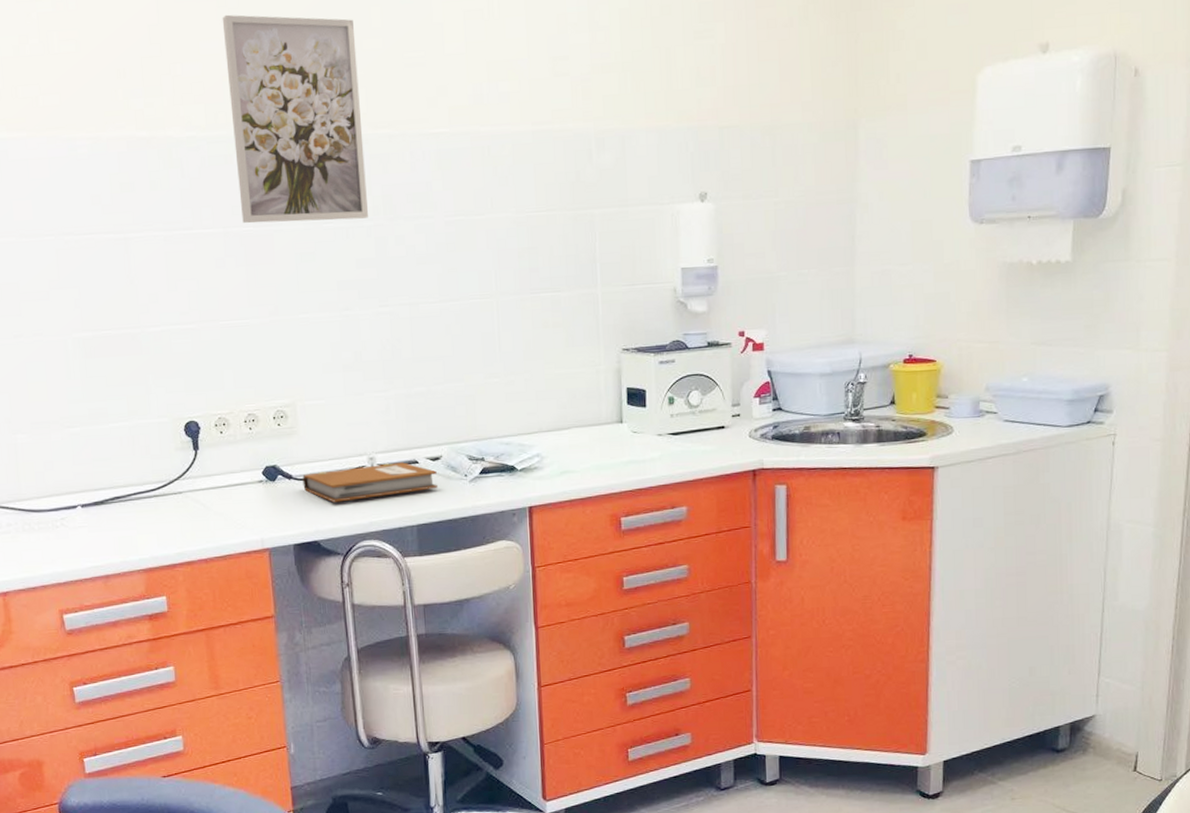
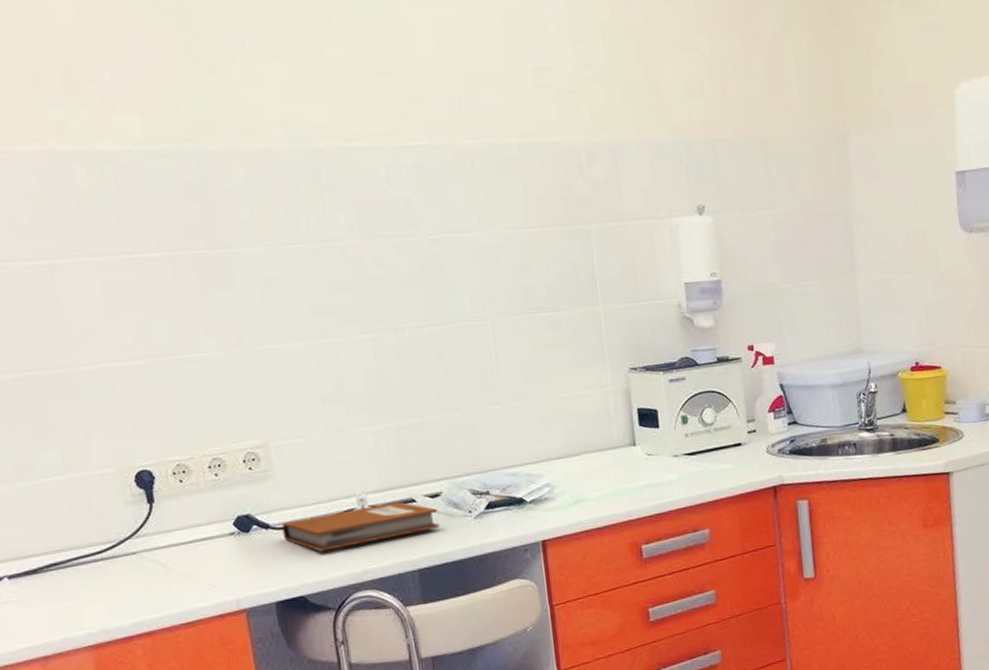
wall art: present [222,14,369,224] -> none [157,16,343,246]

